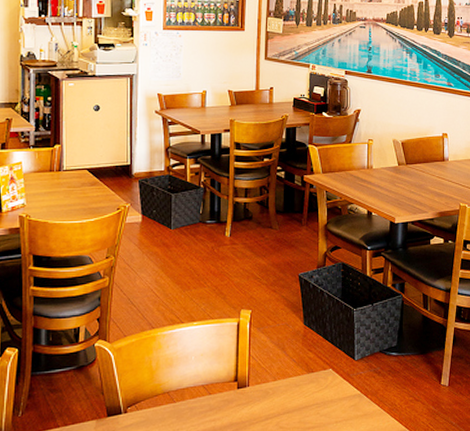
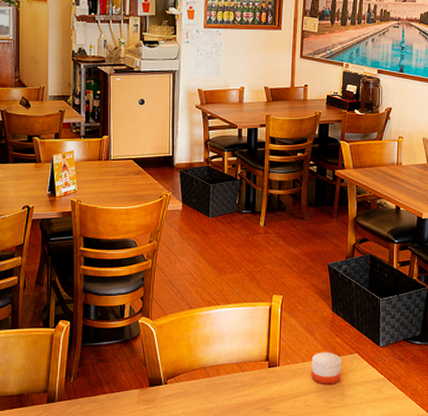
candle: none [283,368,315,404] -> present [311,352,342,385]

